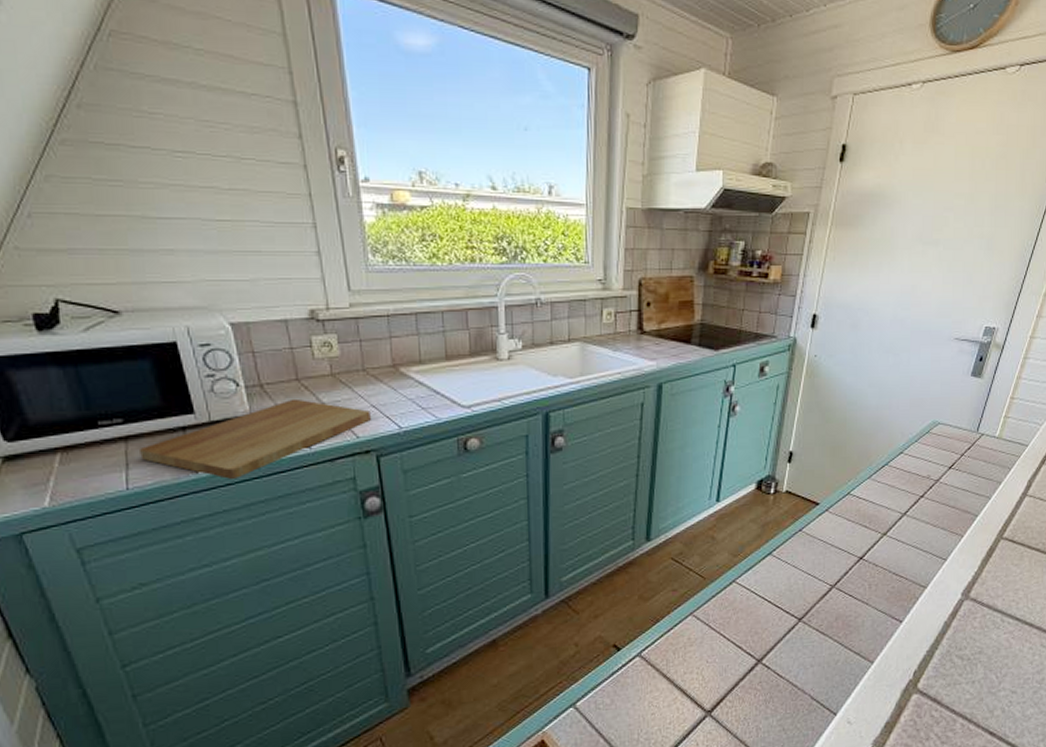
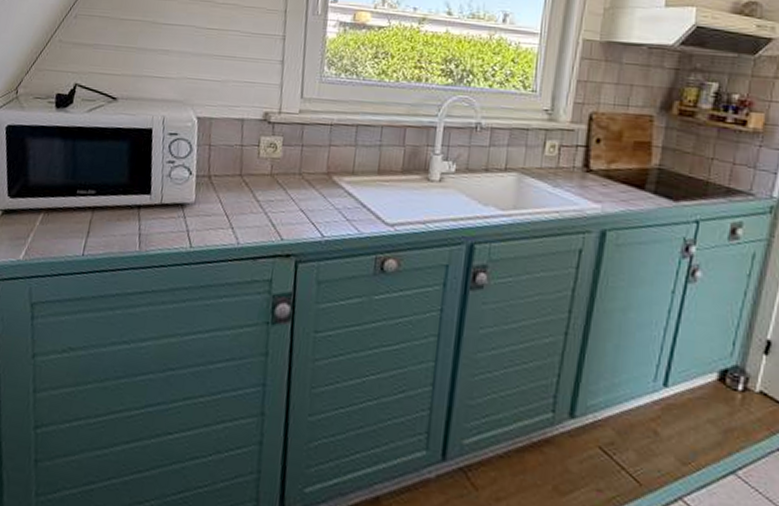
cutting board: present [140,398,371,480] -> none [100,192,298,263]

